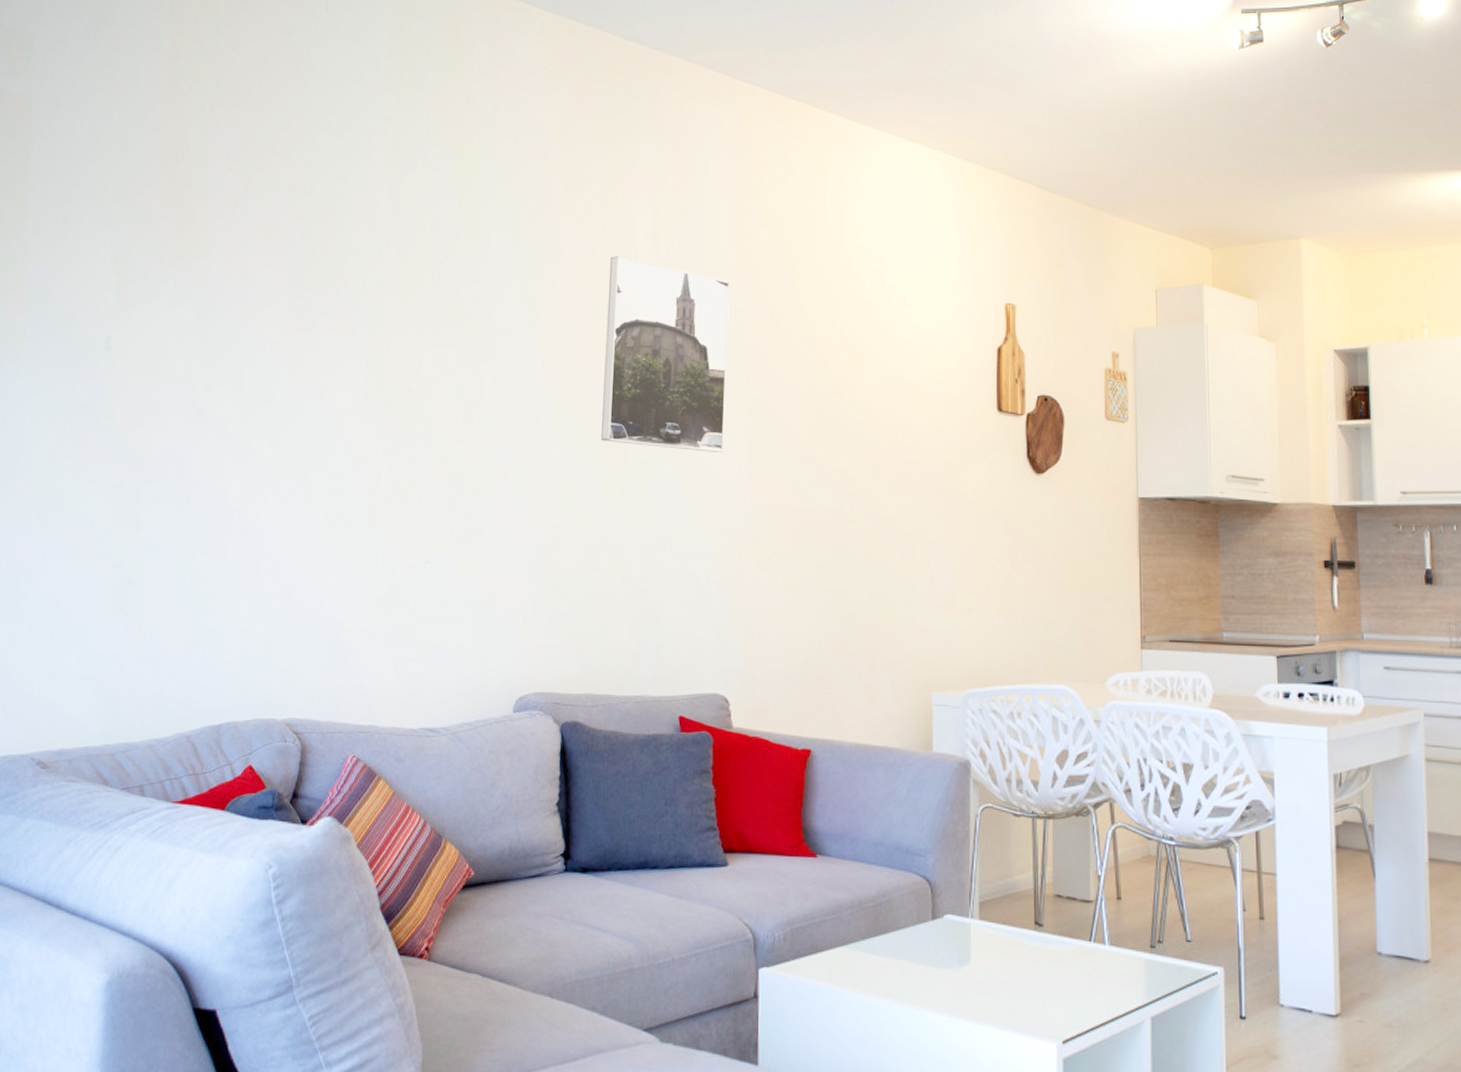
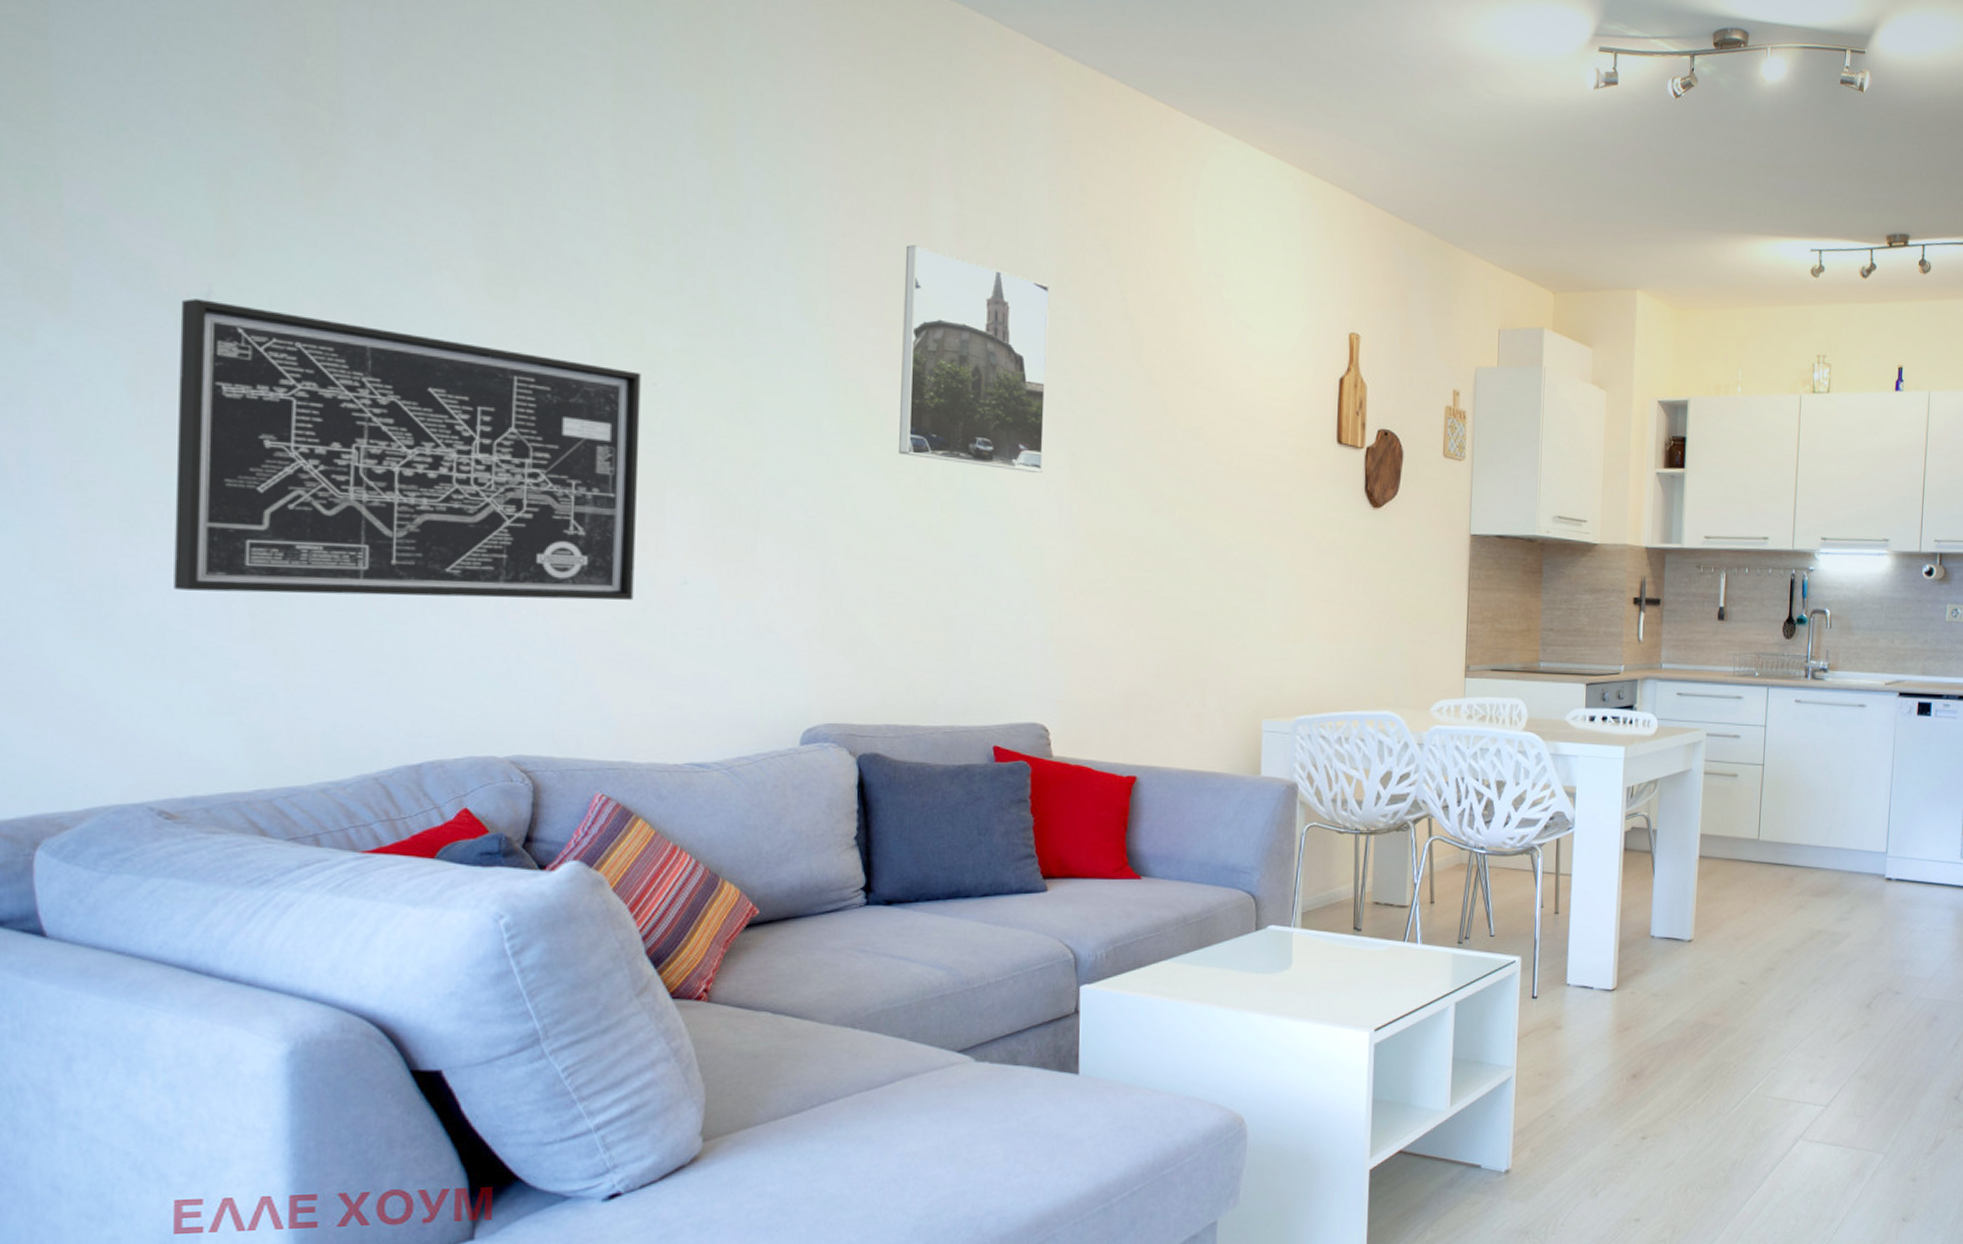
wall art: none [65,344,401,579] -> present [174,298,641,601]

